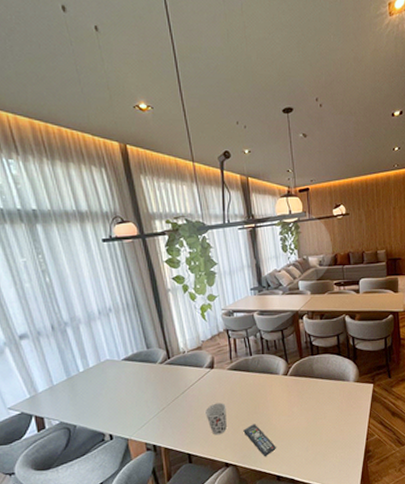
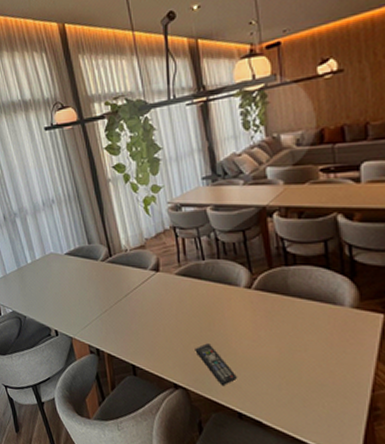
cup: present [204,402,227,435] -> none [149,312,175,350]

